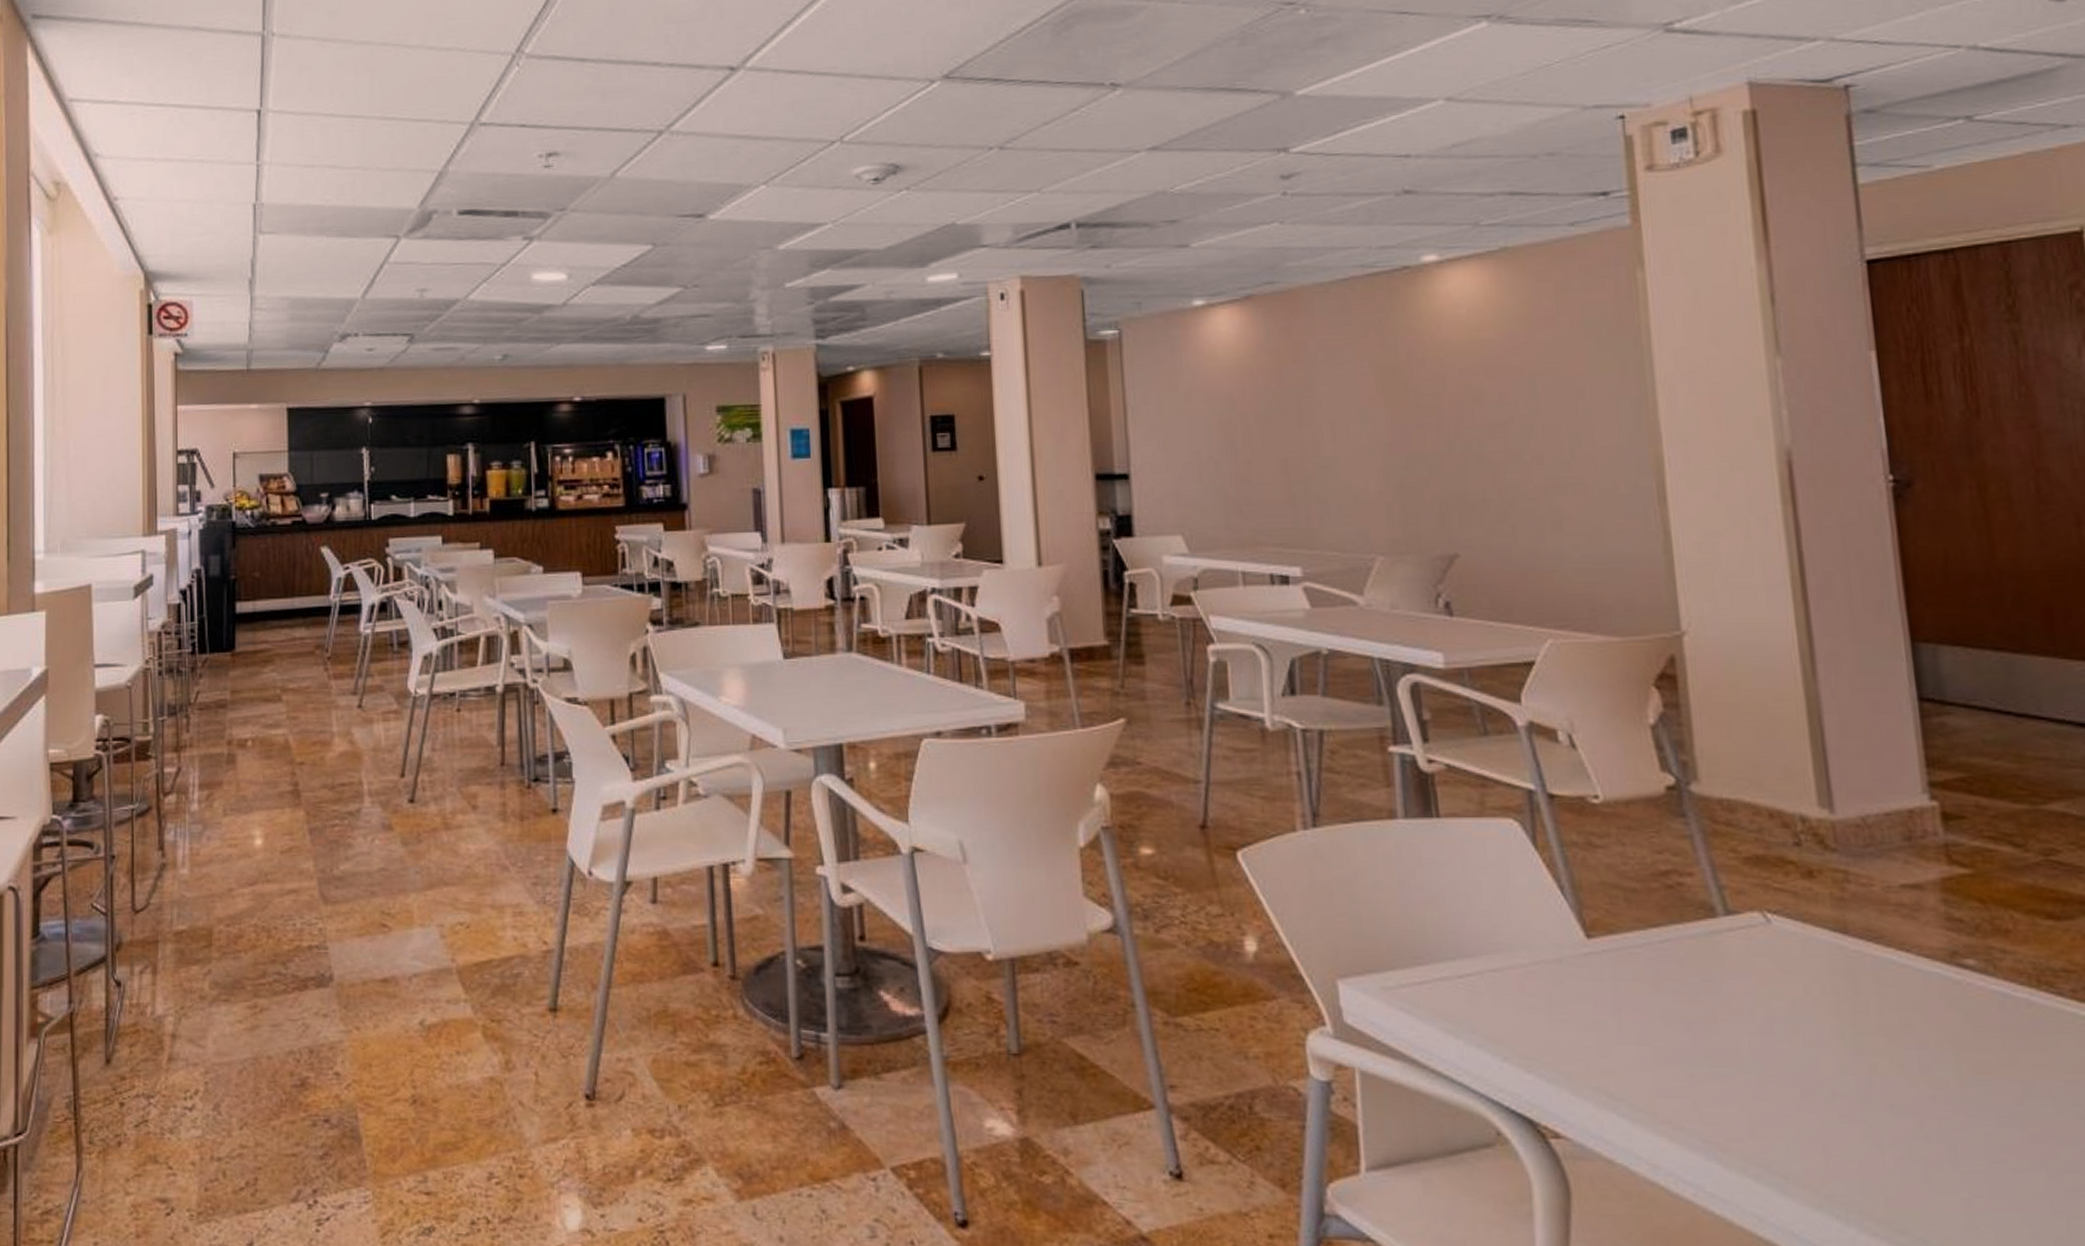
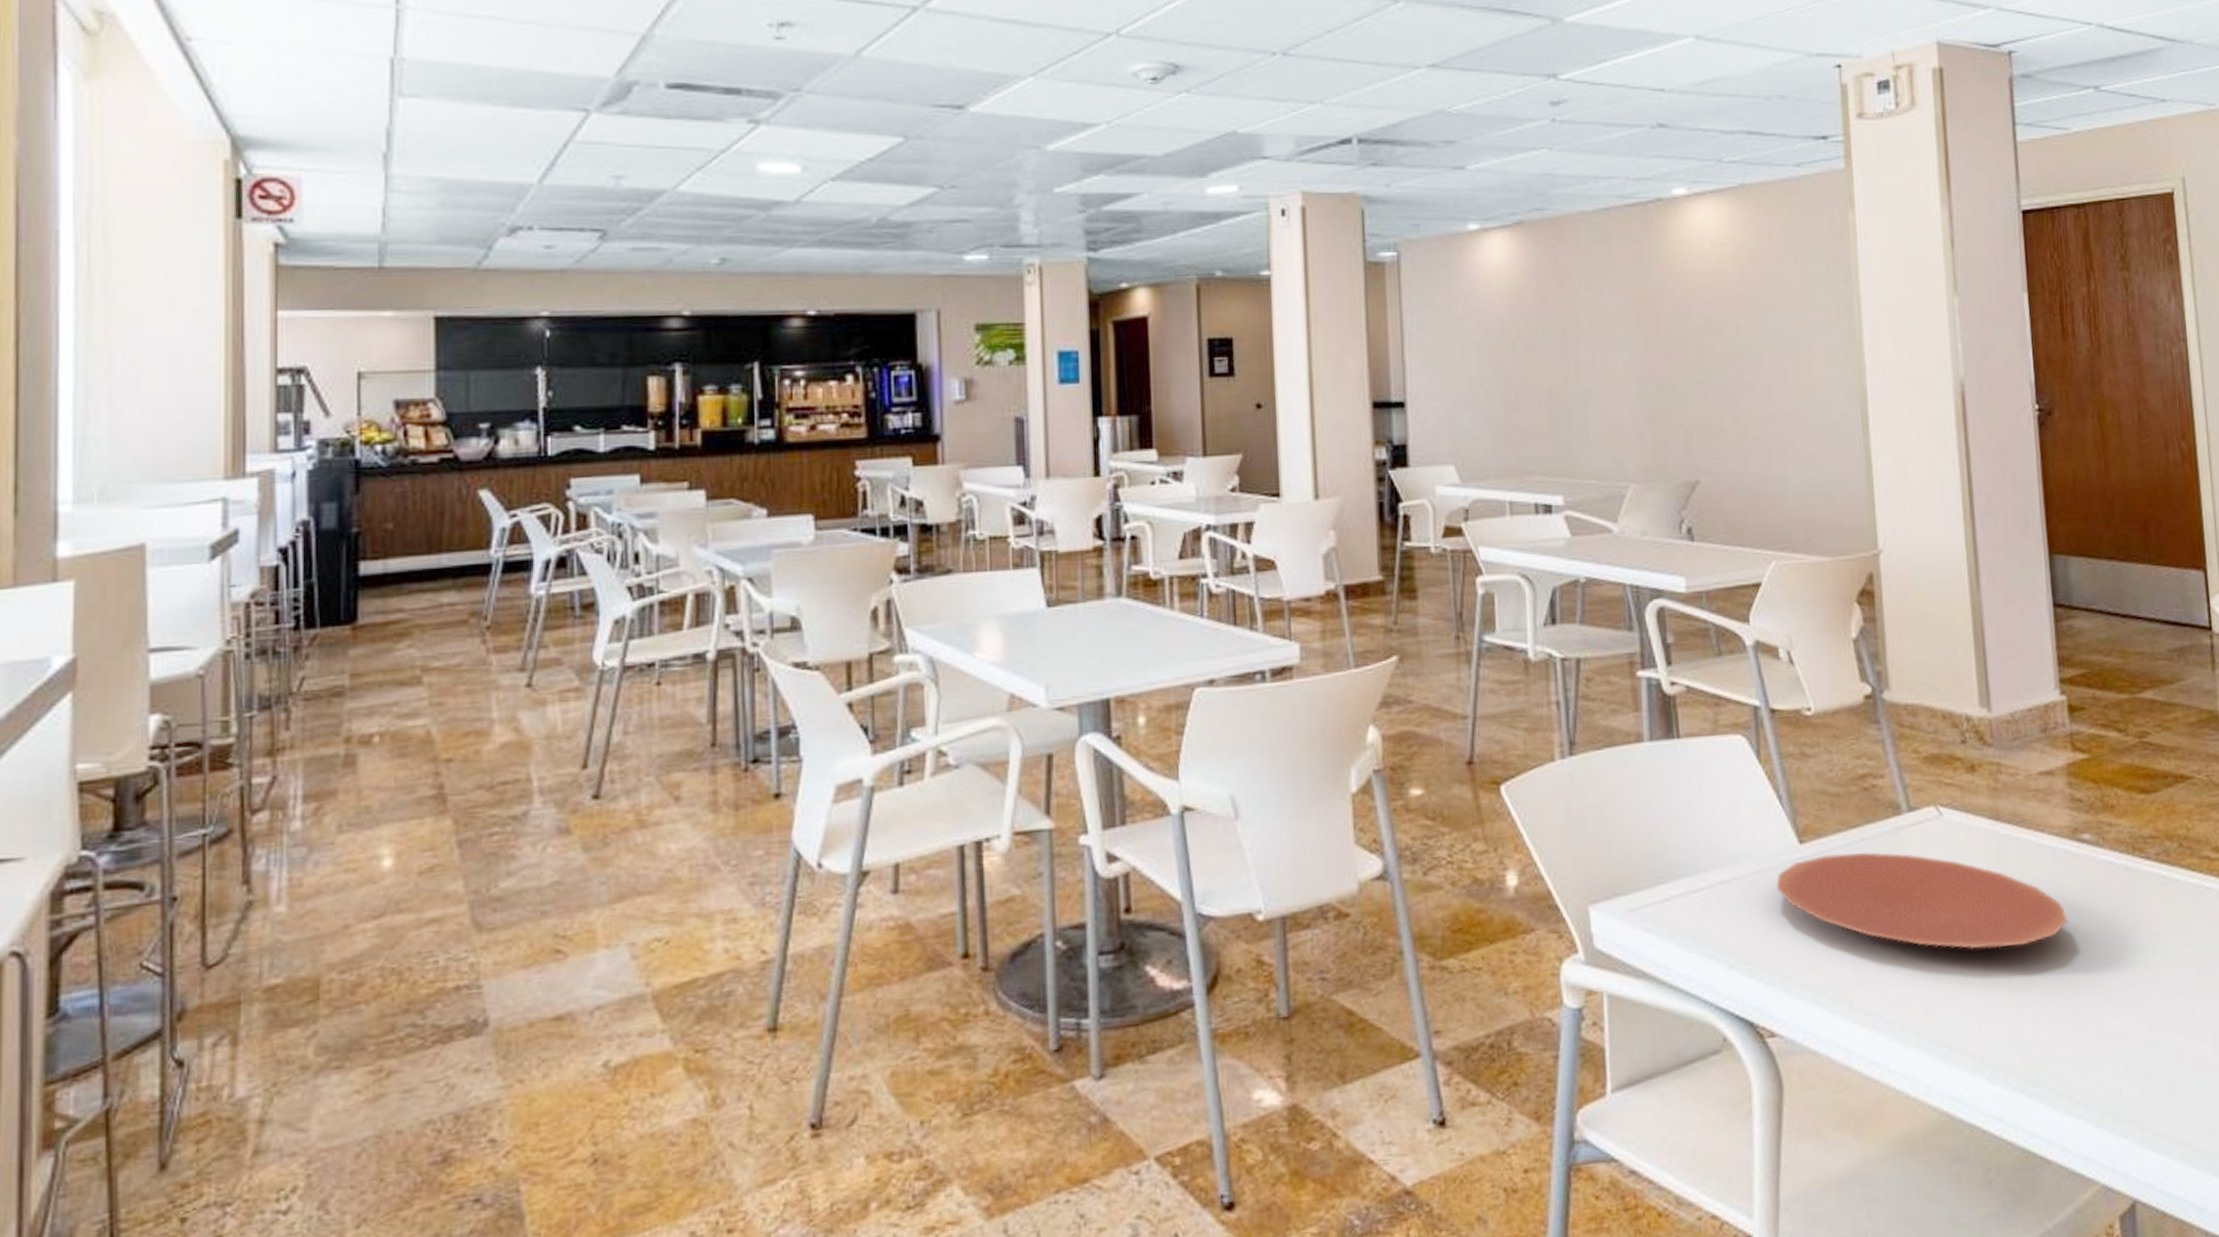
plate: none [1559,953,1946,1076] -> present [1776,851,2068,950]

